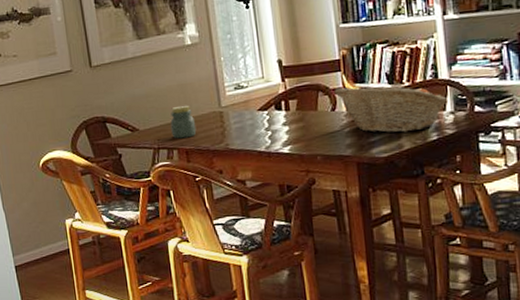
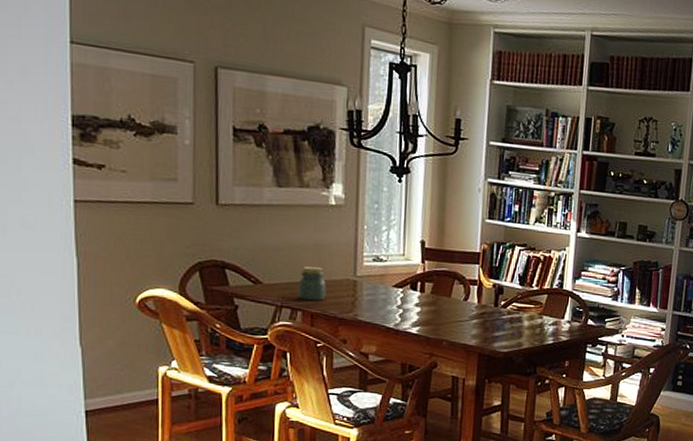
fruit basket: present [334,85,449,133] -> none [469,280,568,333]

